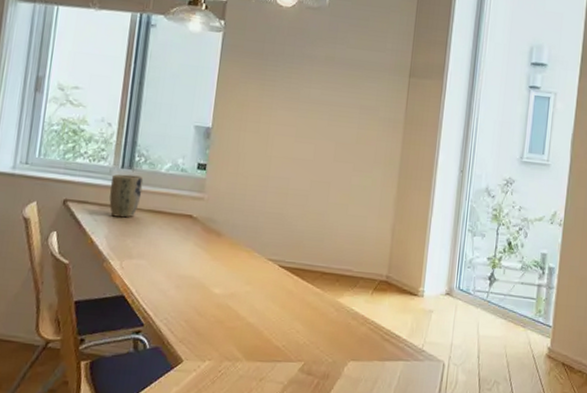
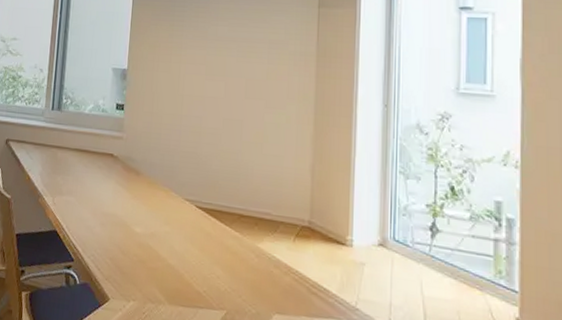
plant pot: present [109,174,144,218] -> none [42,115,70,156]

